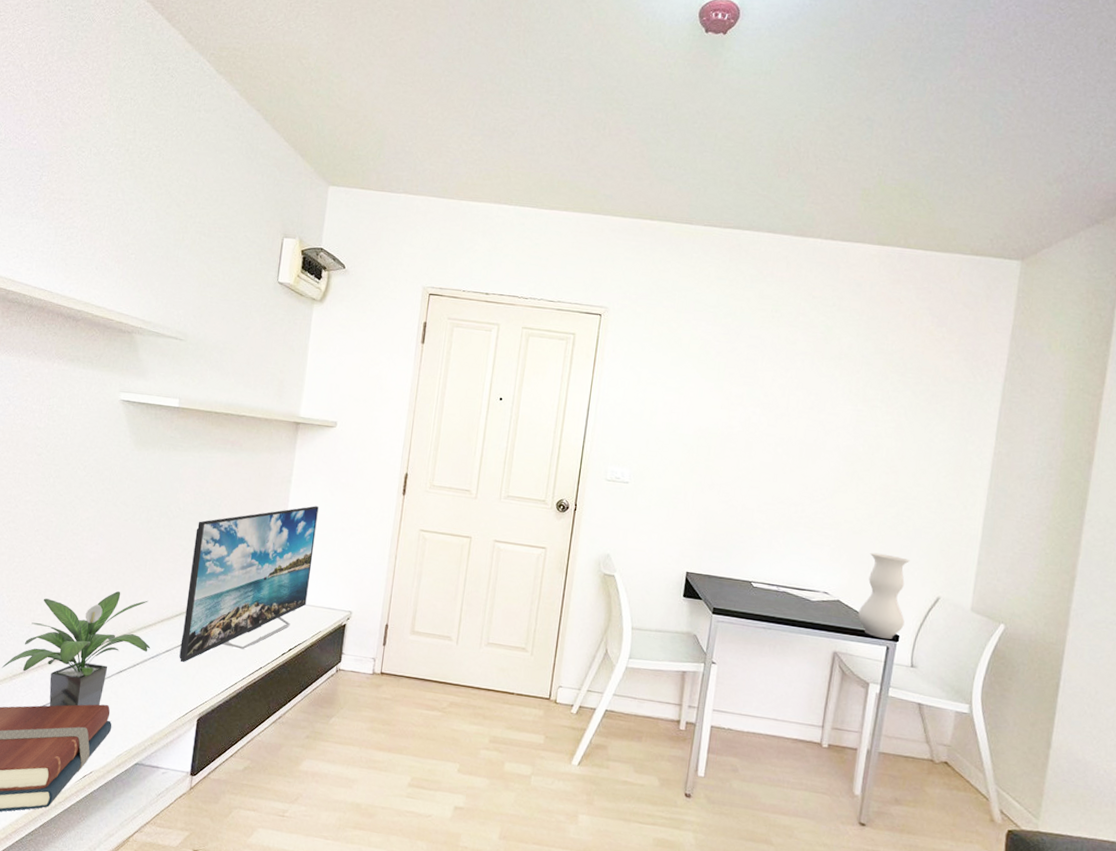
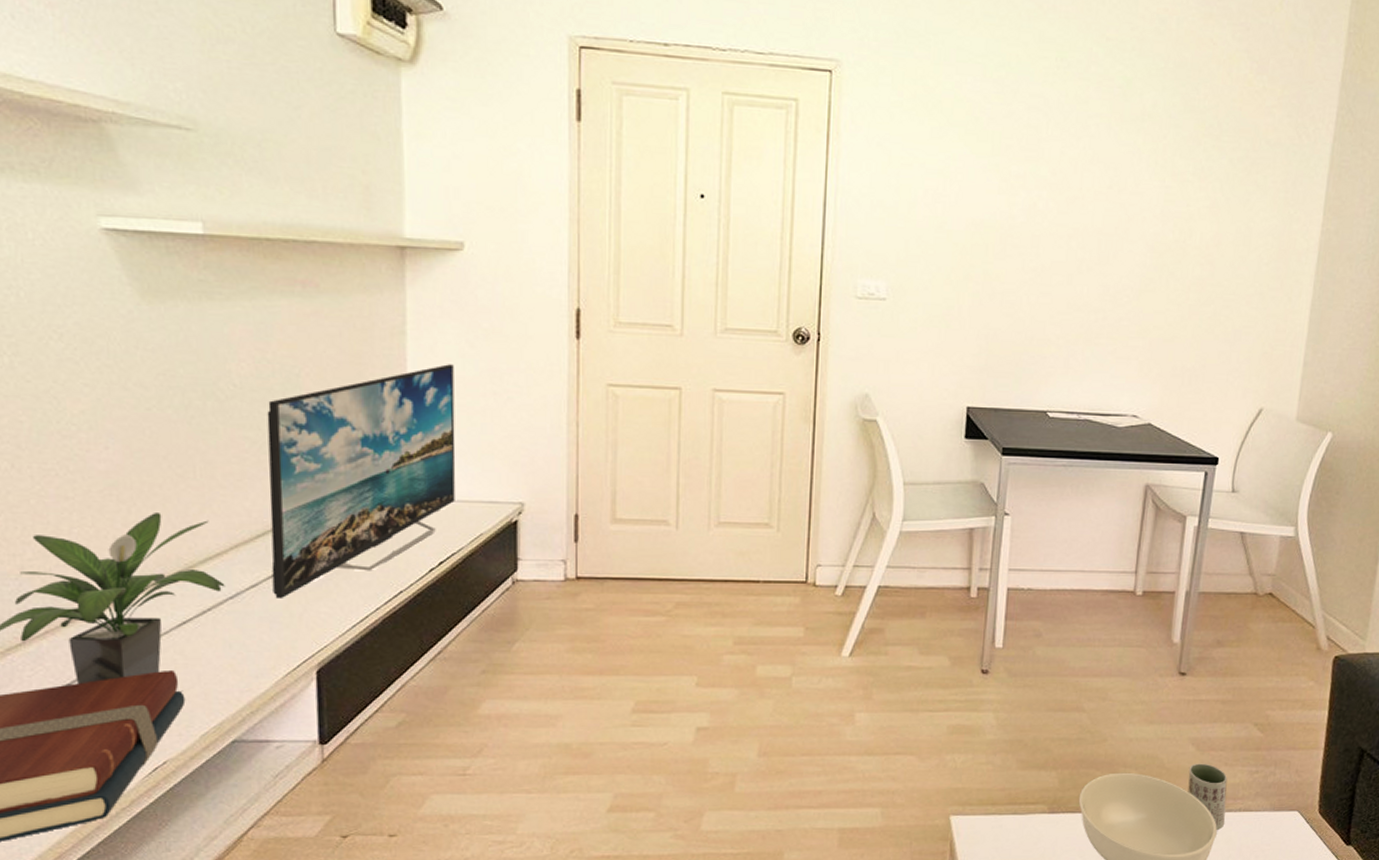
vase: present [858,552,910,640] -> none [1172,362,1229,463]

